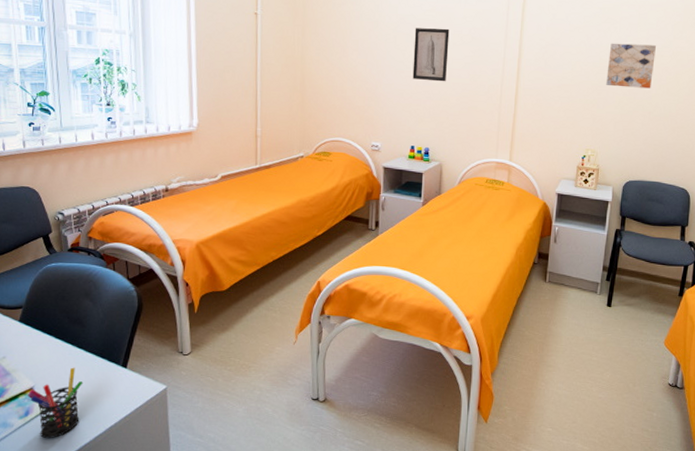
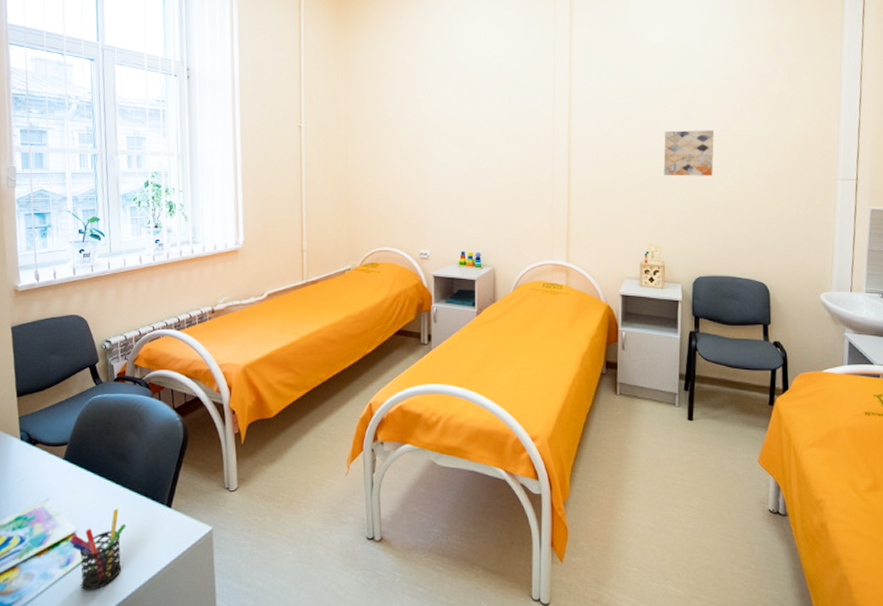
wall art: present [412,28,450,82] -> none [459,128,495,183]

